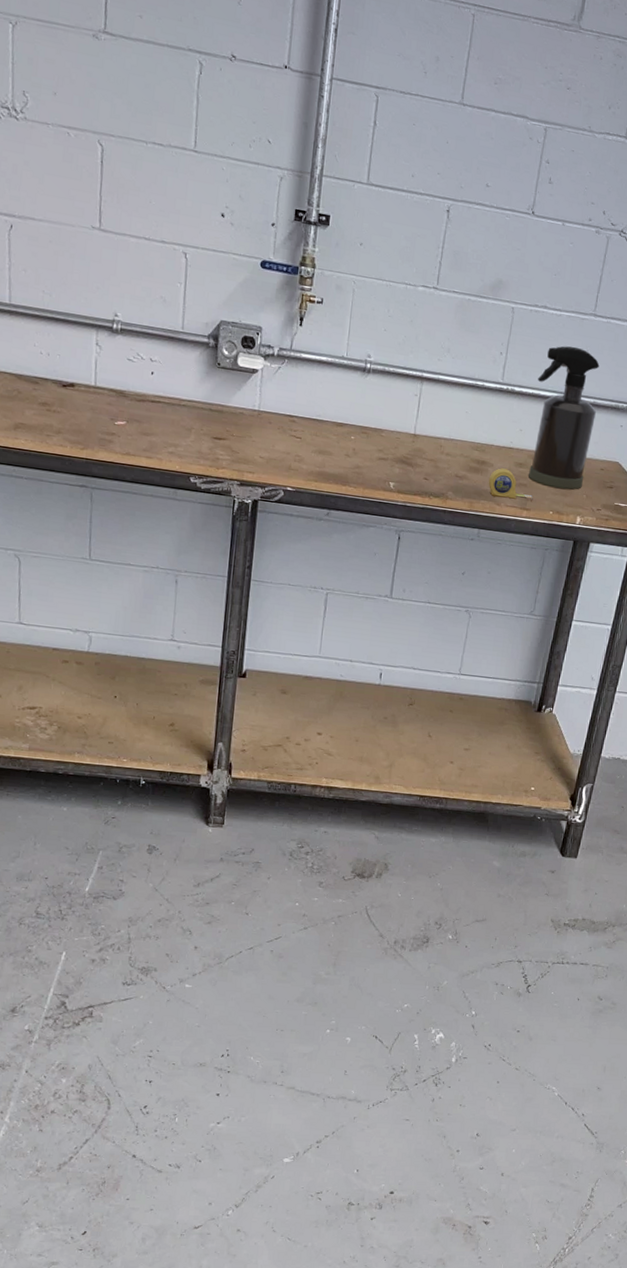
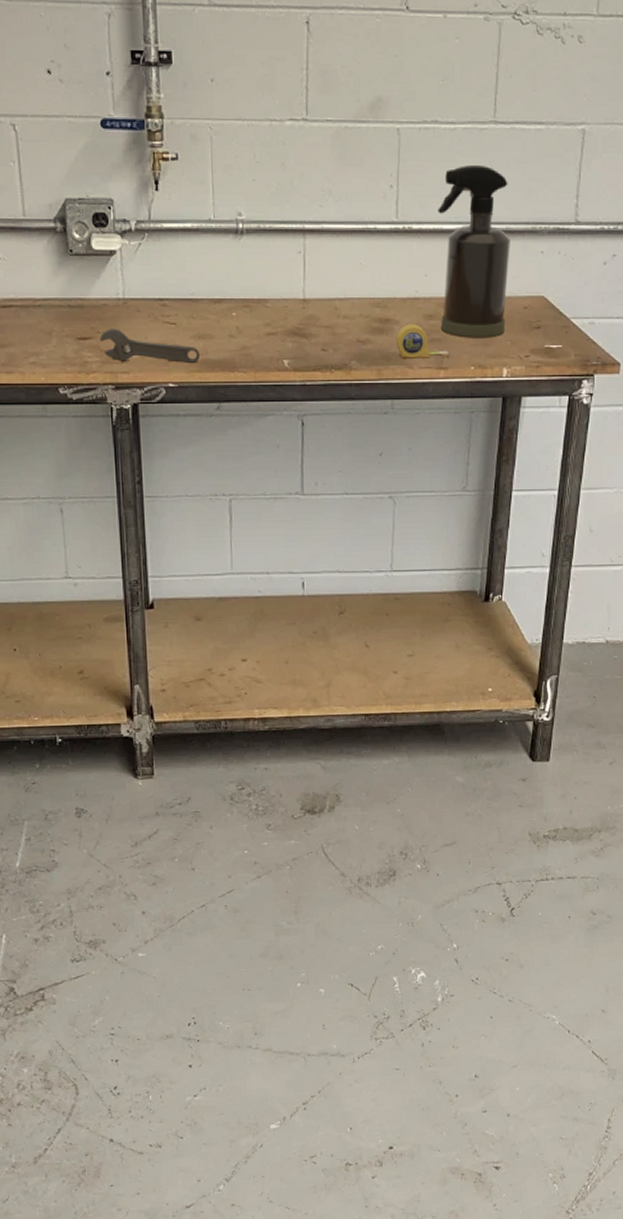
adjustable wrench: none [233,433,319,473] -> present [100,328,201,363]

